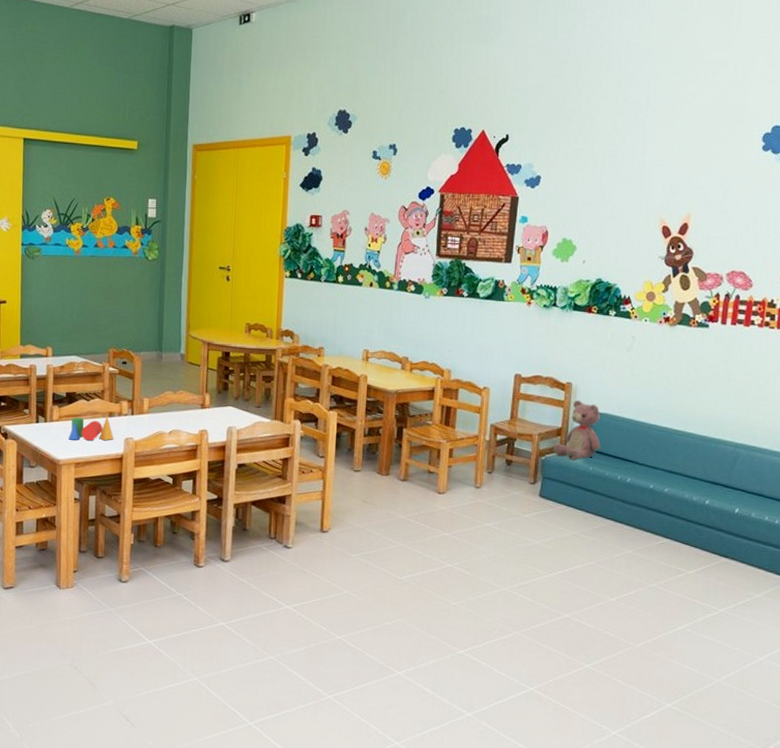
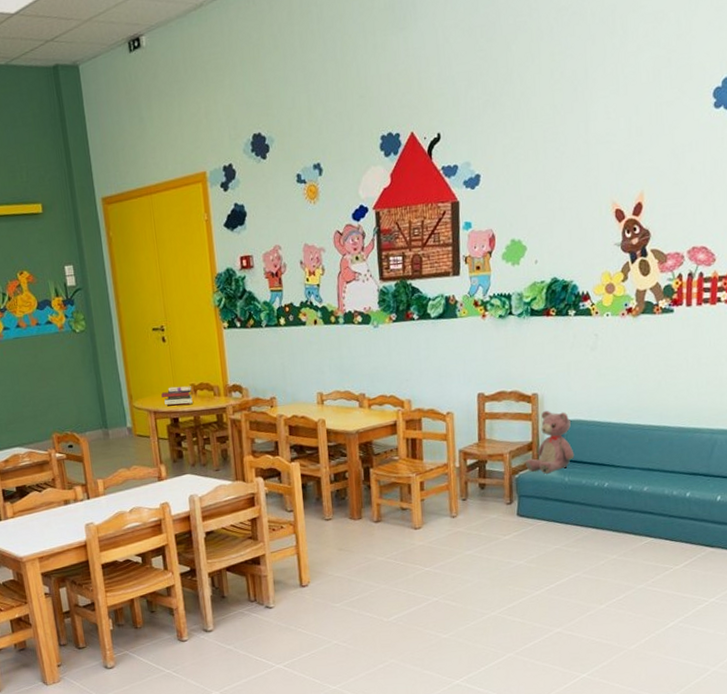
toy blocks: present [69,416,114,441] -> none [27,504,74,535]
books: none [217,323,246,342] -> present [161,385,193,406]

